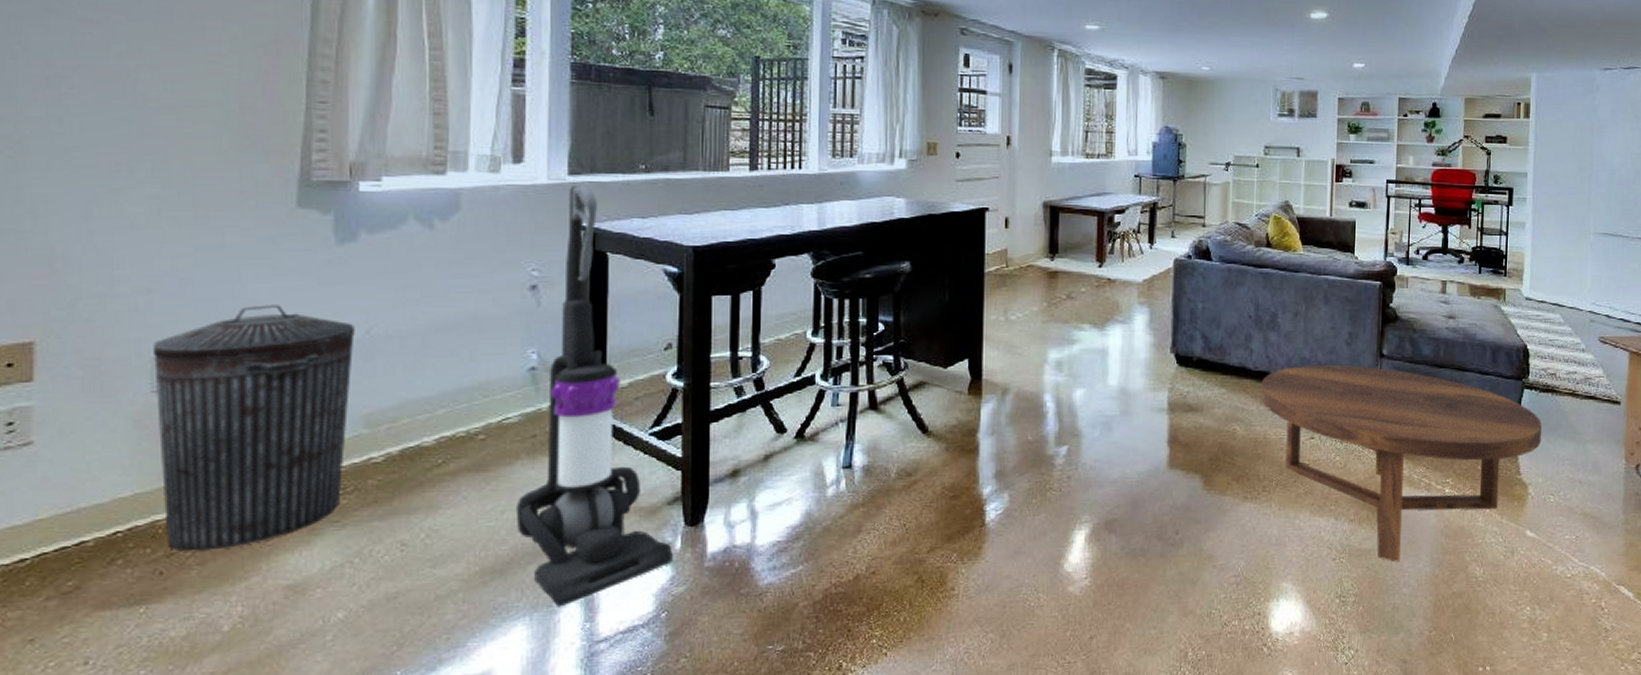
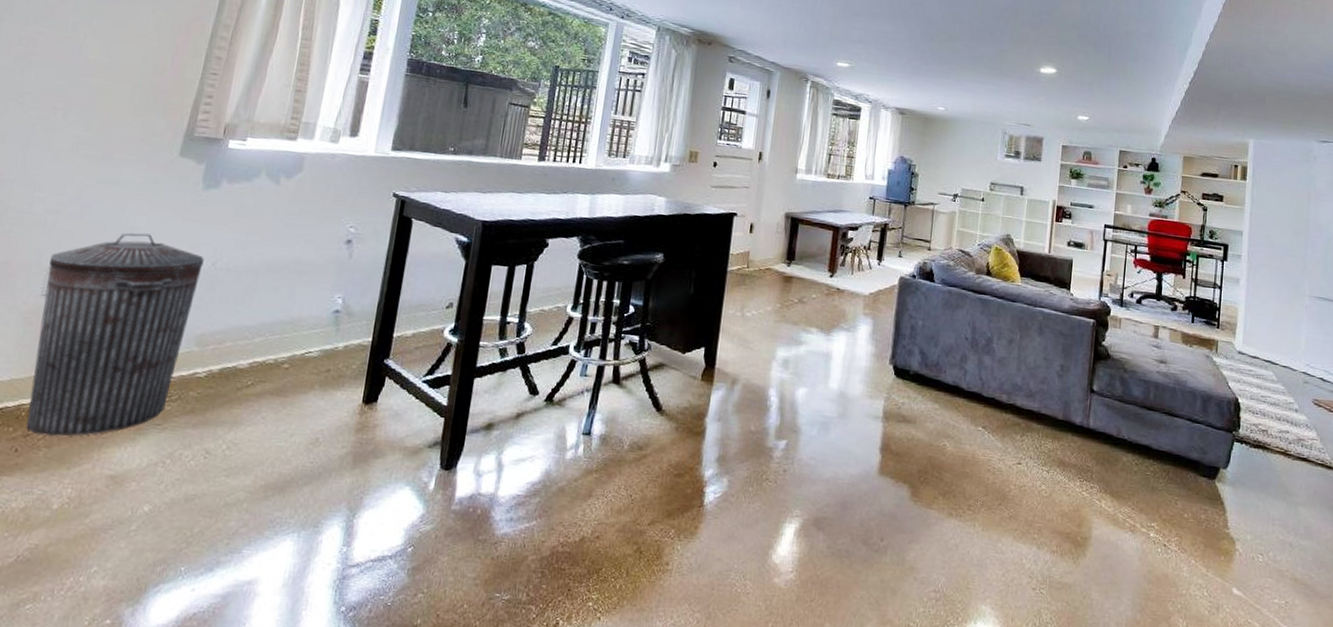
vacuum cleaner: present [515,186,673,607] -> none [301,159,426,529]
coffee table: present [1261,365,1542,562] -> none [972,391,1252,602]

